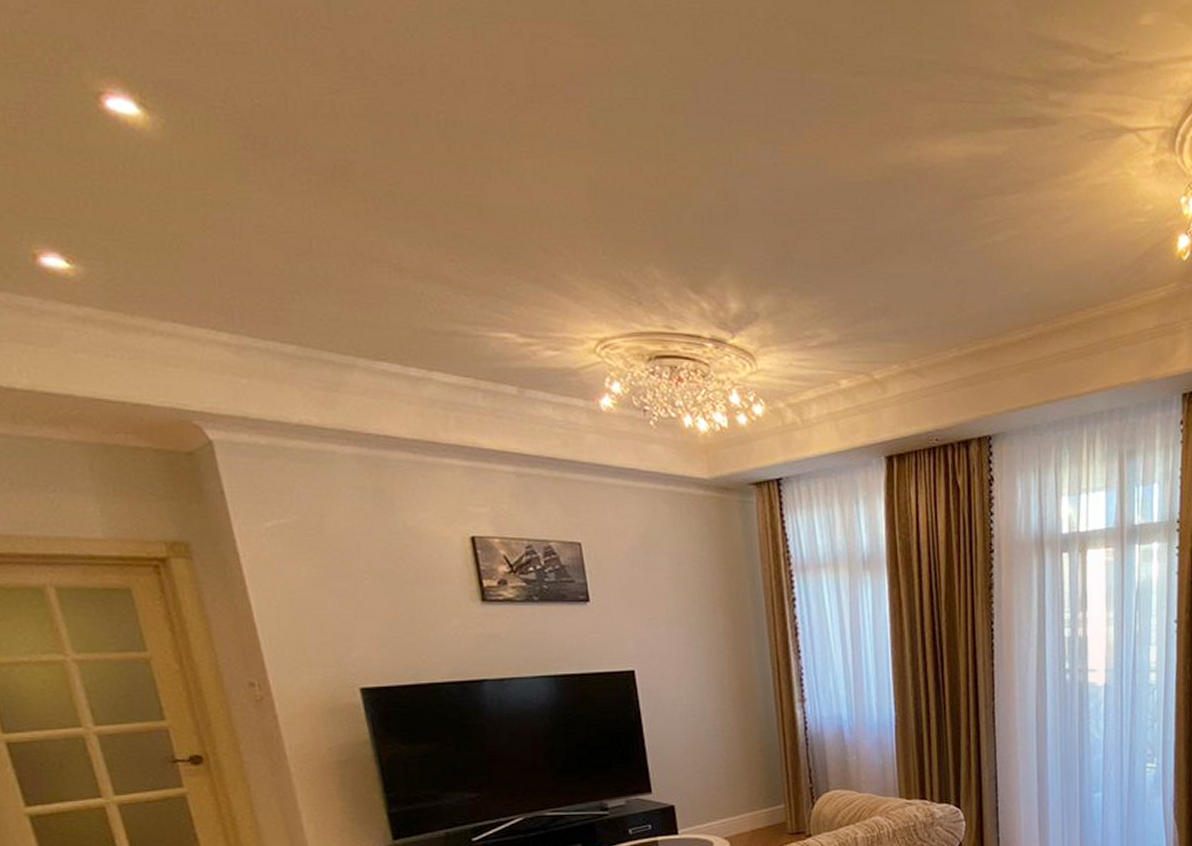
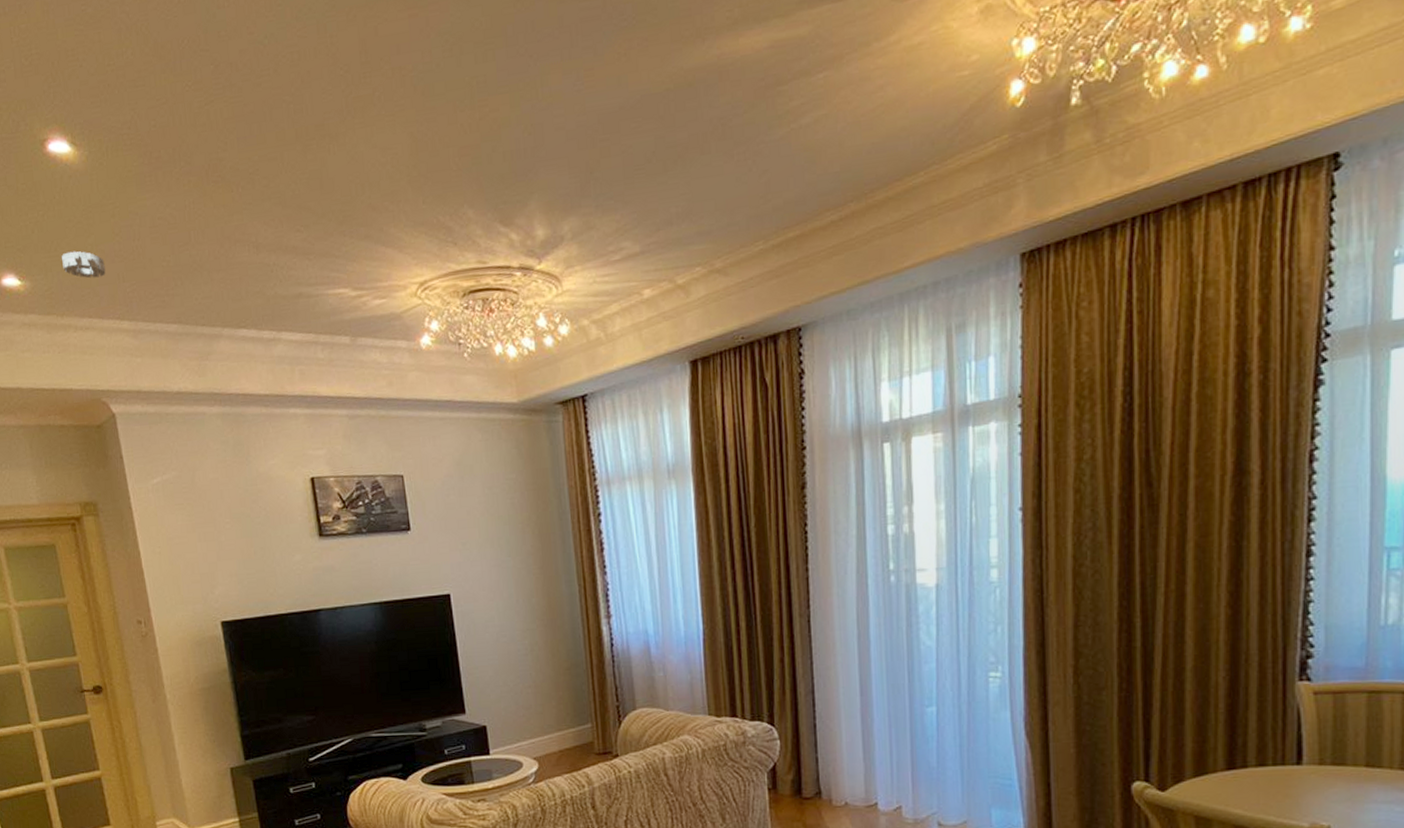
smoke detector: none [130,238,195,275] -> present [62,251,106,279]

